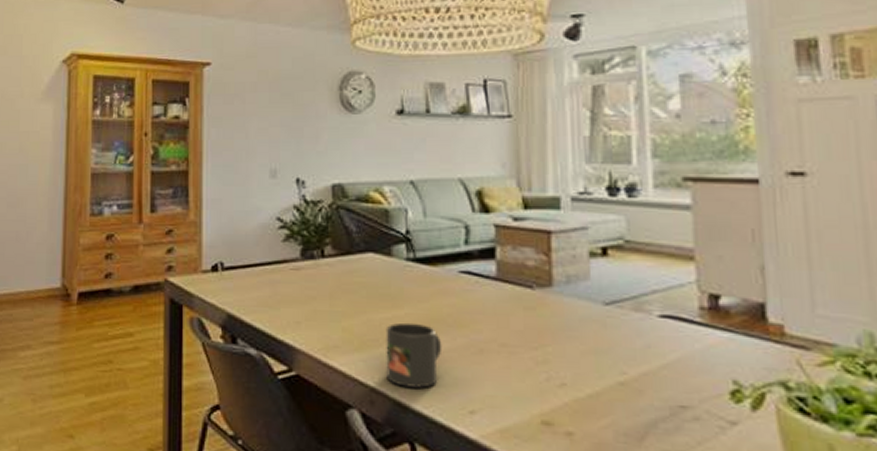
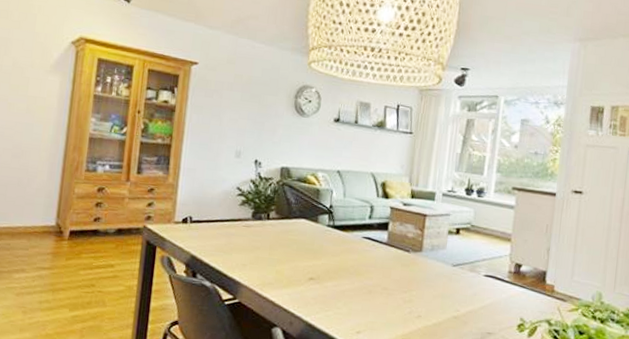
mug: present [386,322,442,388] -> none [303,269,345,315]

